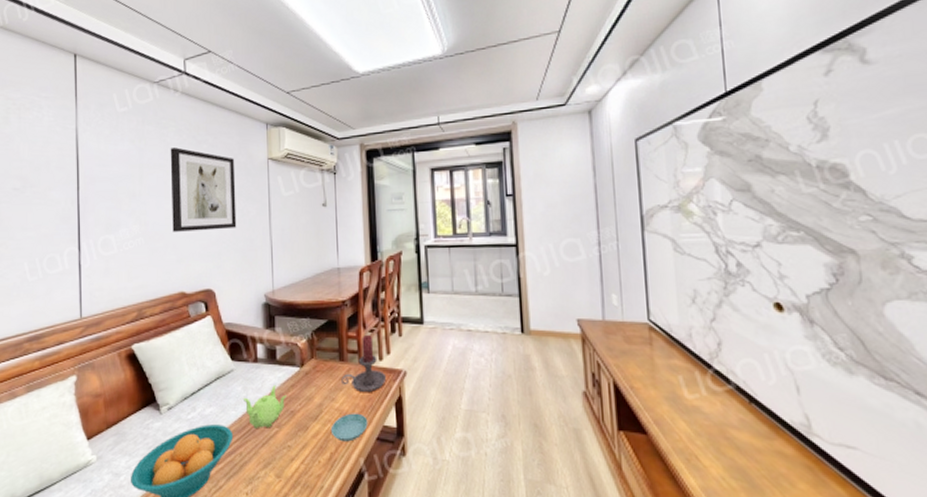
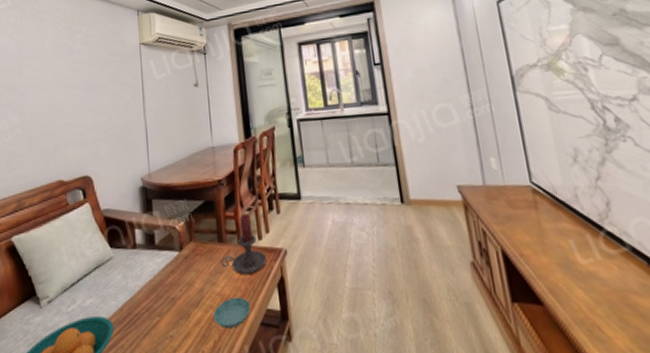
wall art: present [170,147,237,232] -> none [46,38,112,121]
teapot: present [242,385,287,428] -> none [122,272,167,318]

